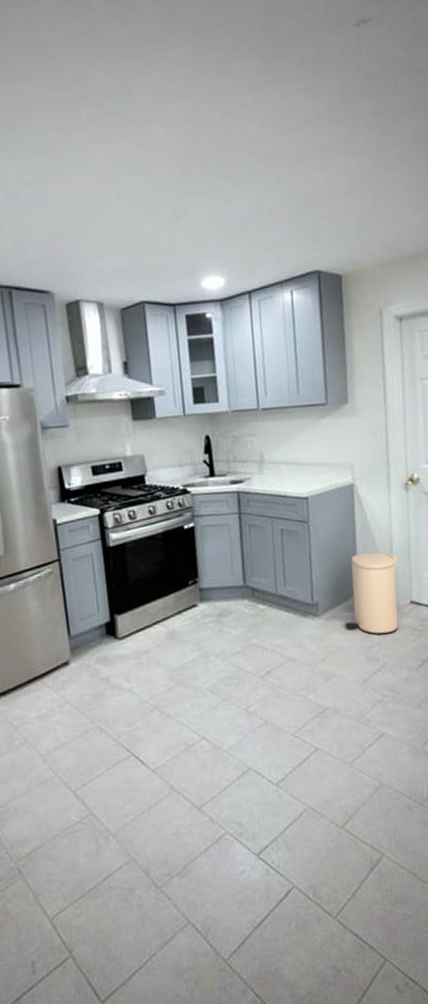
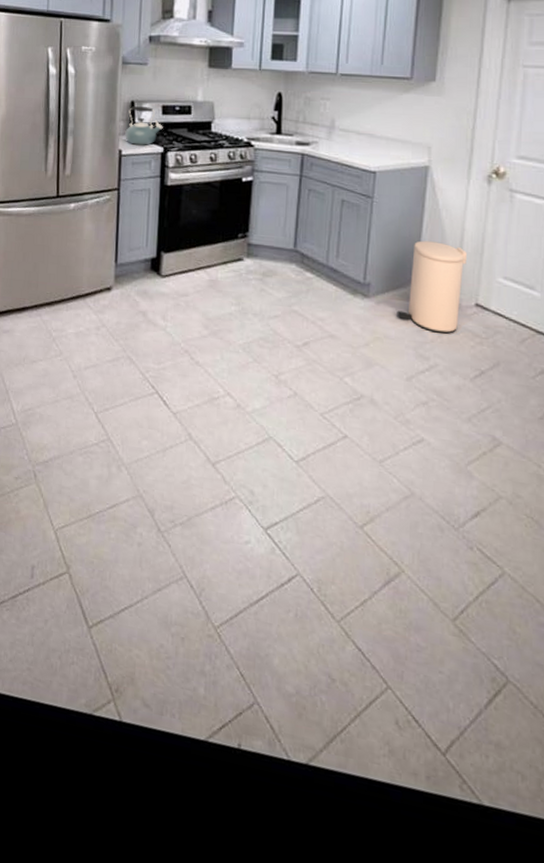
kettle: none [56,470,96,512] -> present [125,106,163,145]

